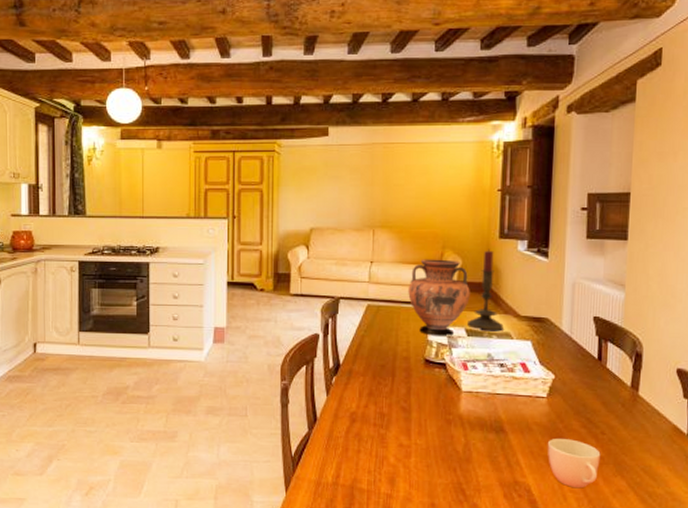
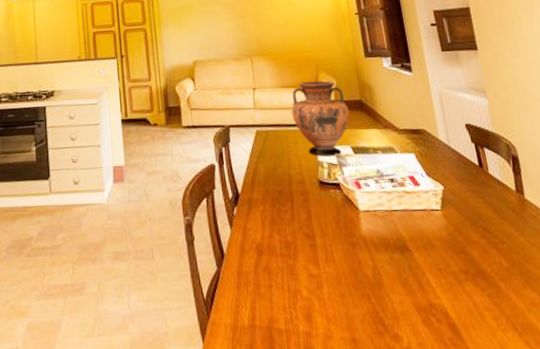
candle: present [467,248,504,332] -> none [352,67,386,147]
cup: present [547,439,601,489] -> none [452,252,508,306]

